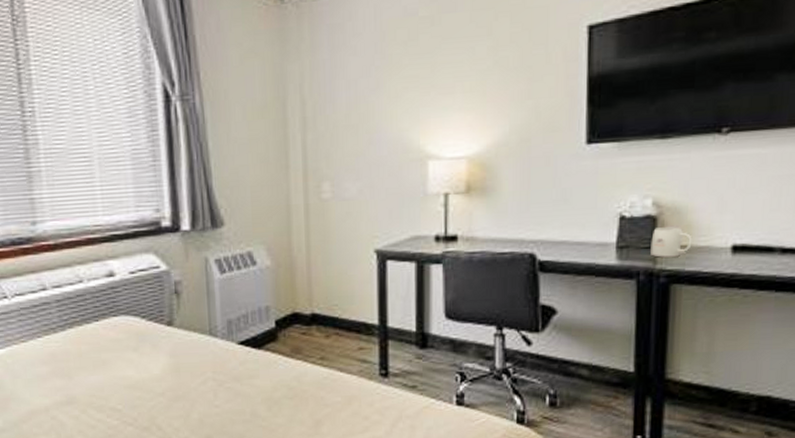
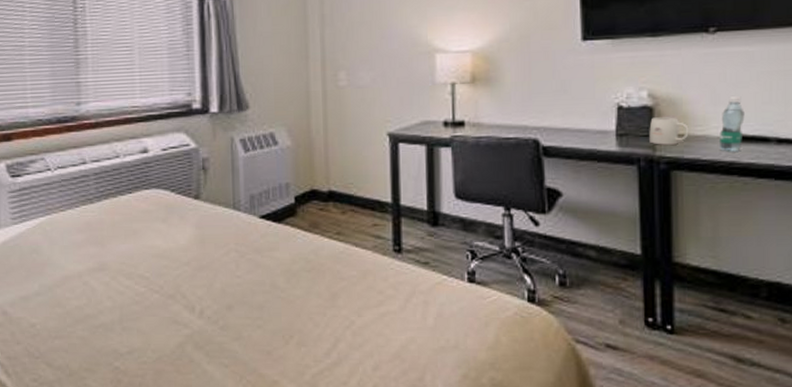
bottle: none [721,203,751,264] -> present [718,96,745,152]

